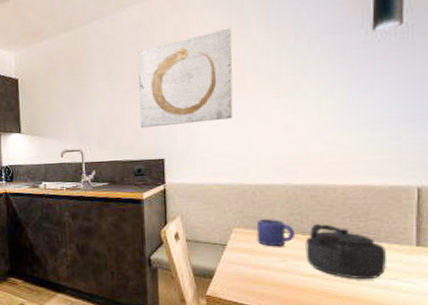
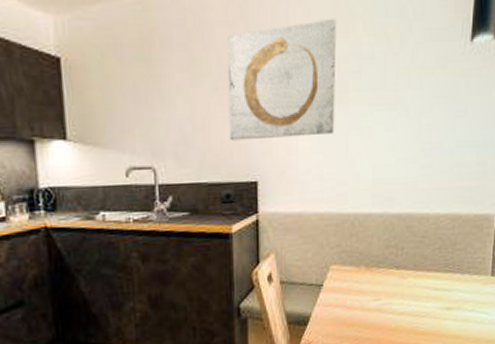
mug: present [256,219,296,247] -> none [353,253,391,285]
kettle: present [305,223,386,280] -> none [398,256,467,314]

